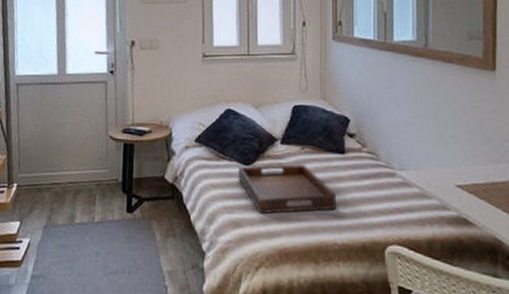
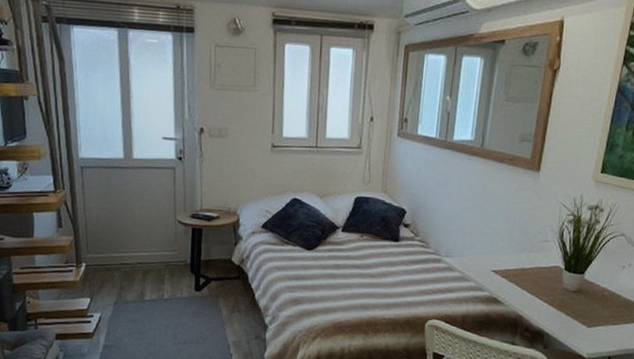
serving tray: present [237,163,337,214] -> none [300,249,389,293]

